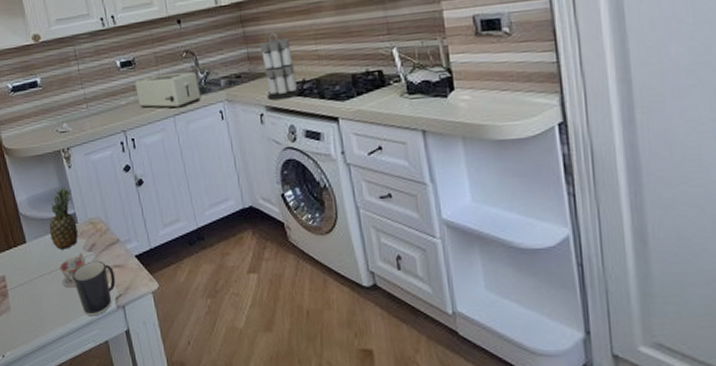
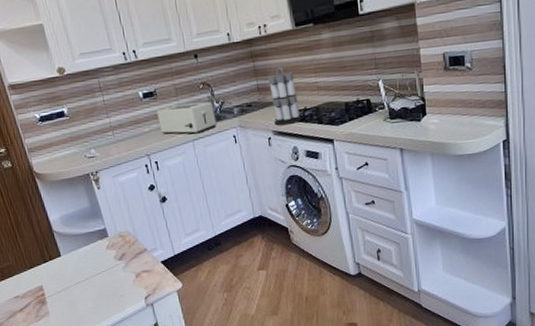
fruit: present [49,186,78,250] -> none [81,205,109,260]
teacup: present [59,253,86,288] -> none [93,262,117,292]
mug: present [72,260,116,316] -> none [105,267,144,314]

